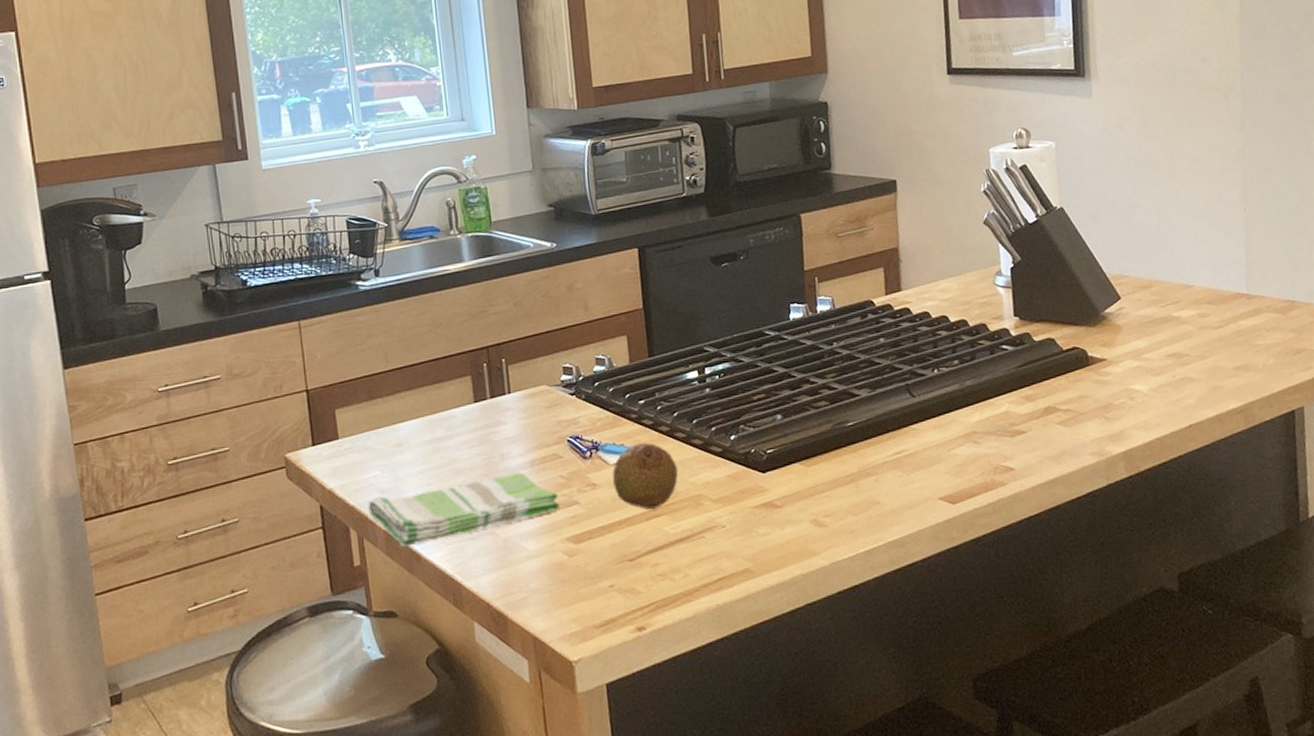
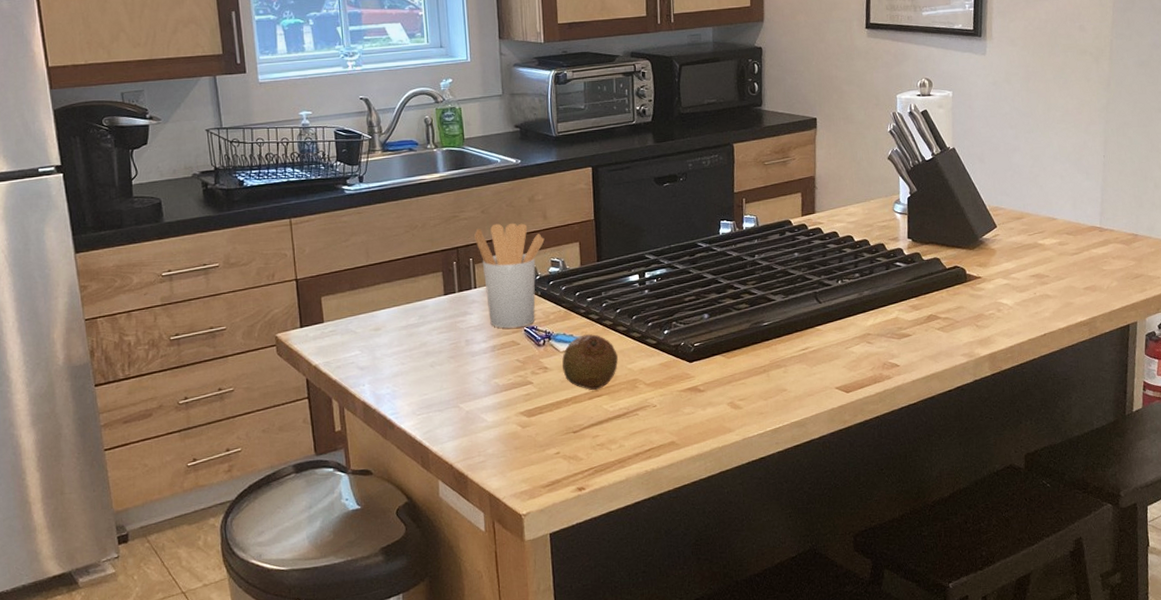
dish towel: present [368,472,560,547] -> none [348,356,516,416]
utensil holder: none [506,316,587,439] -> present [474,222,545,329]

